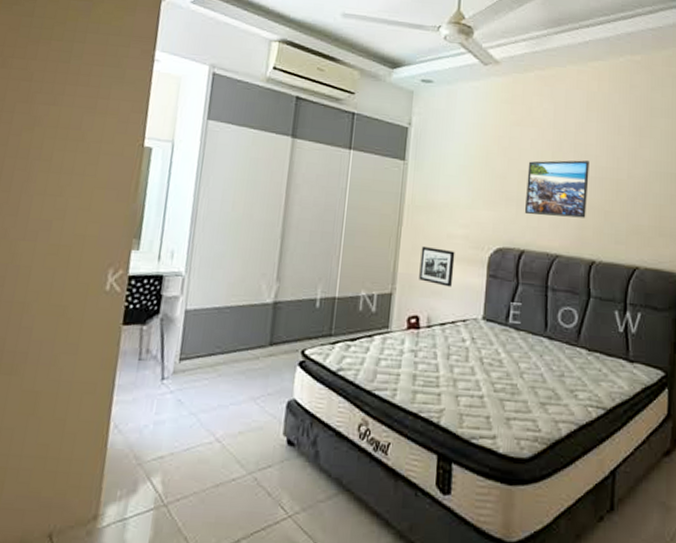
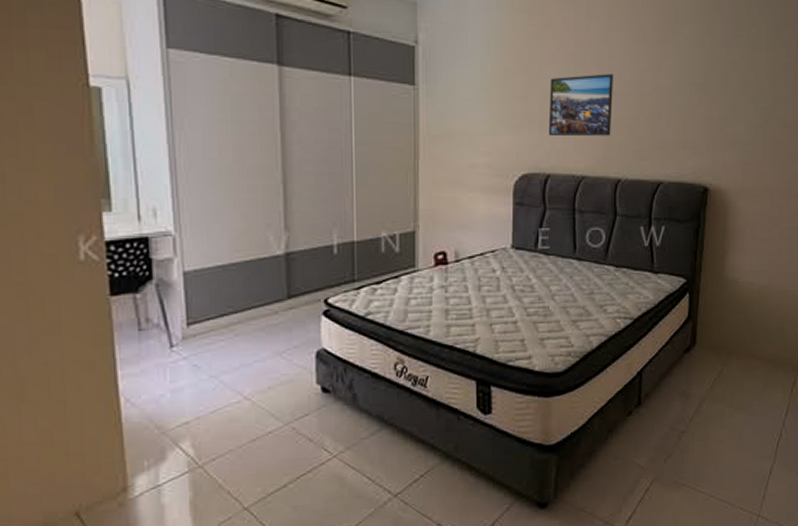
picture frame: present [419,245,455,287] -> none [442,178,479,219]

